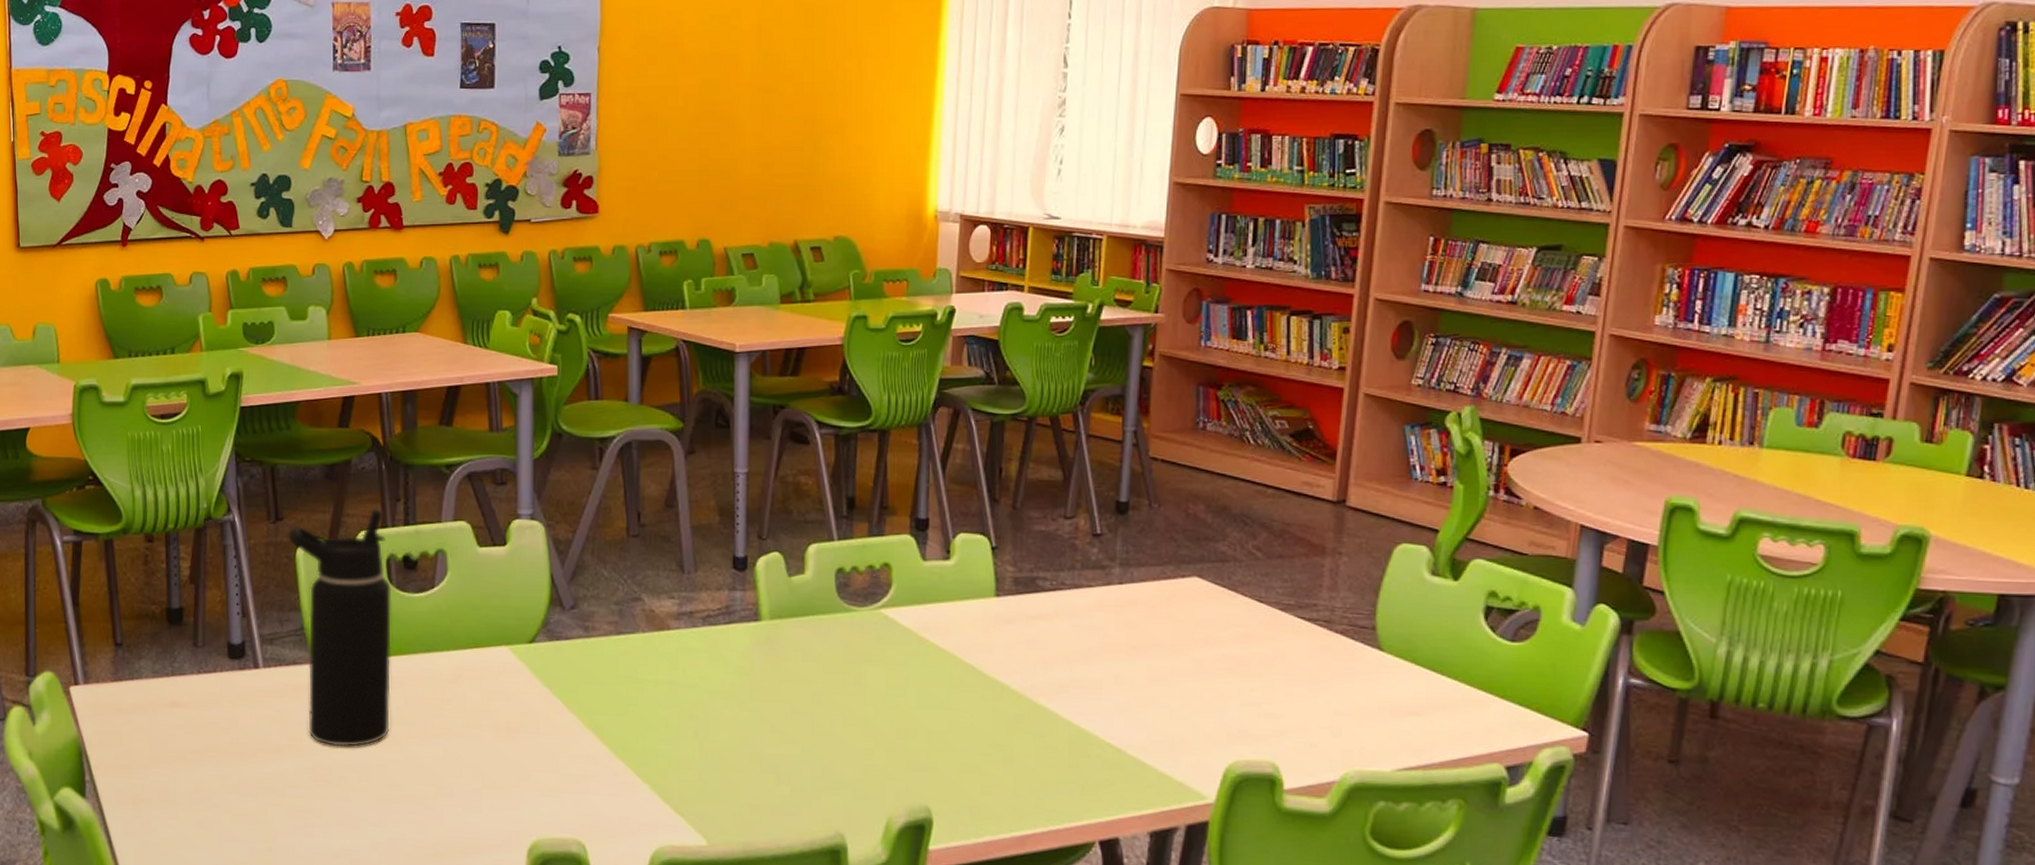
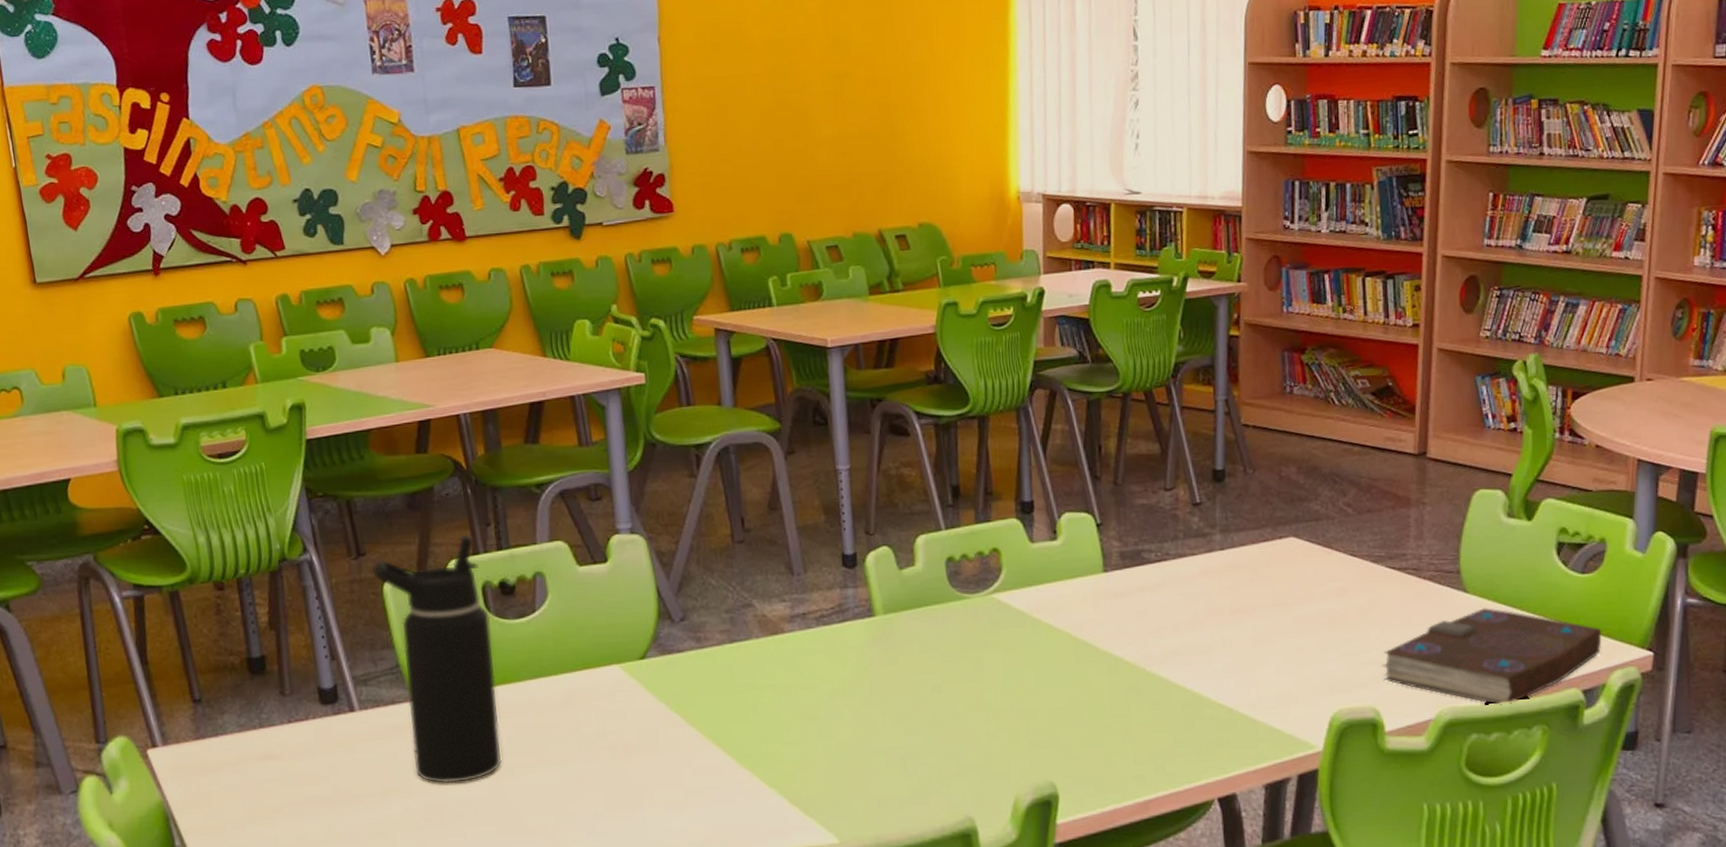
book: none [1284,667,1531,774] -> present [1381,607,1602,706]

